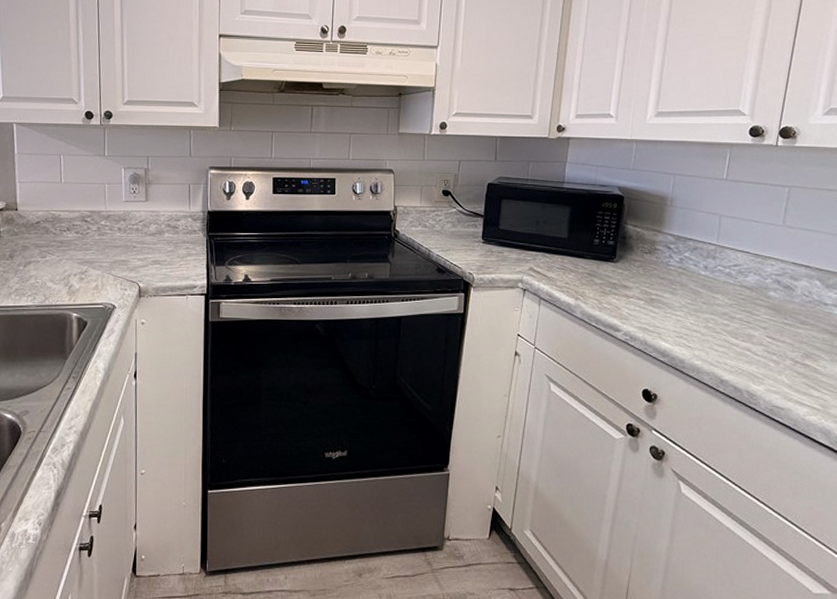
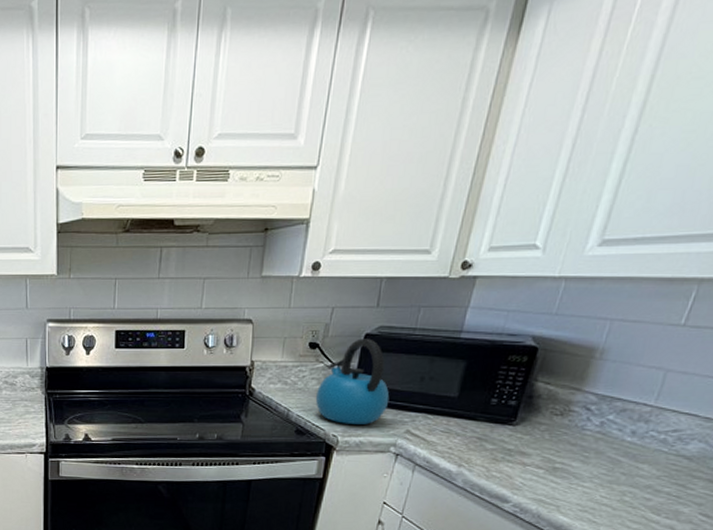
kettle: none [451,187,513,263] -> present [315,338,390,425]

